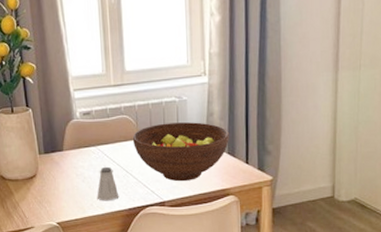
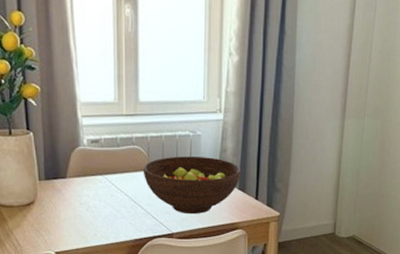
saltshaker: present [97,166,119,201] -> none [101,196,126,231]

